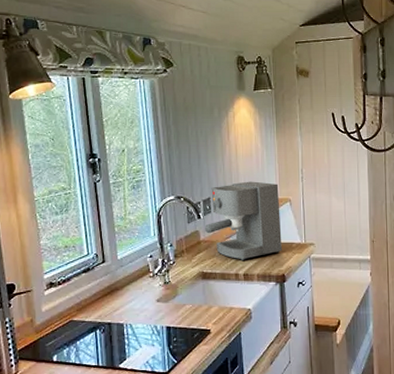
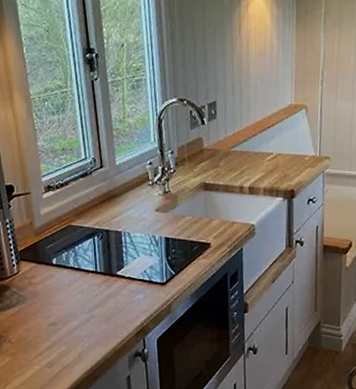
coffee maker: present [205,181,282,260] -> none [209,83,294,172]

